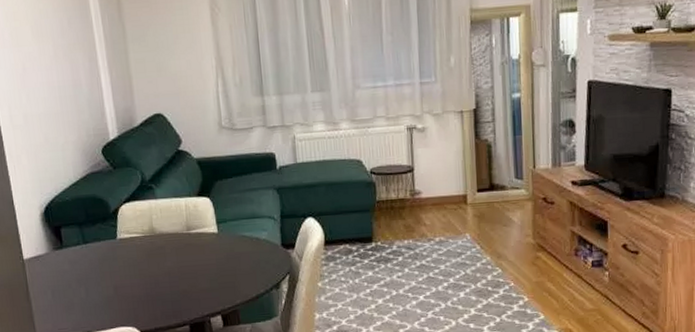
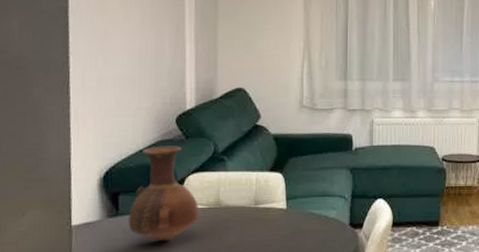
vase: none [72,177,137,270] -> present [128,146,200,241]

